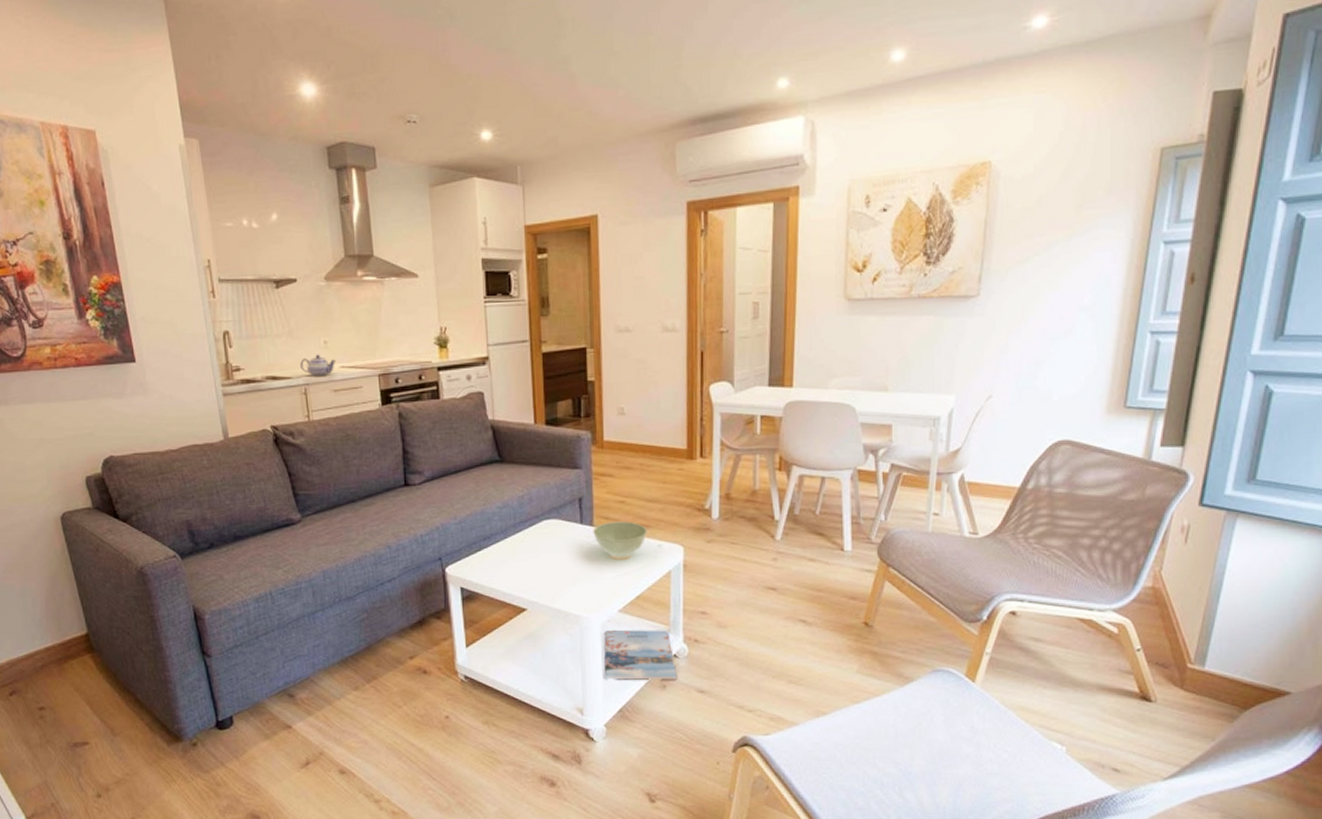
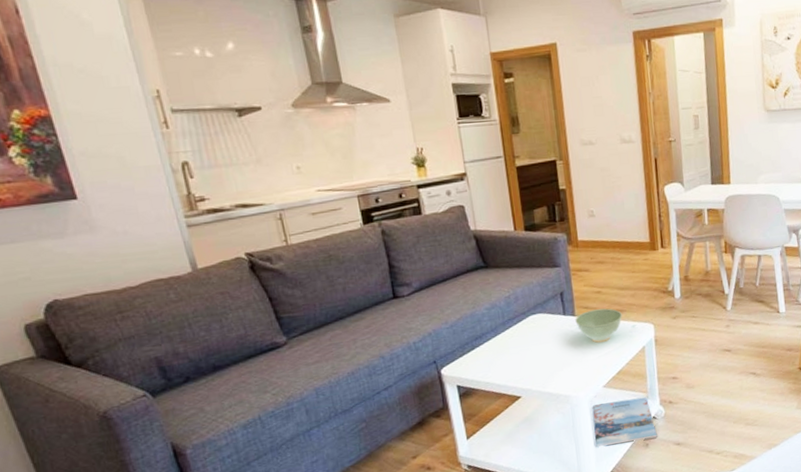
teapot: present [300,354,337,378] -> none [272,179,312,203]

